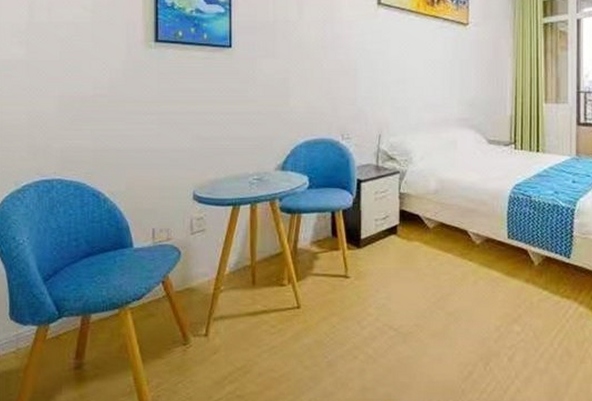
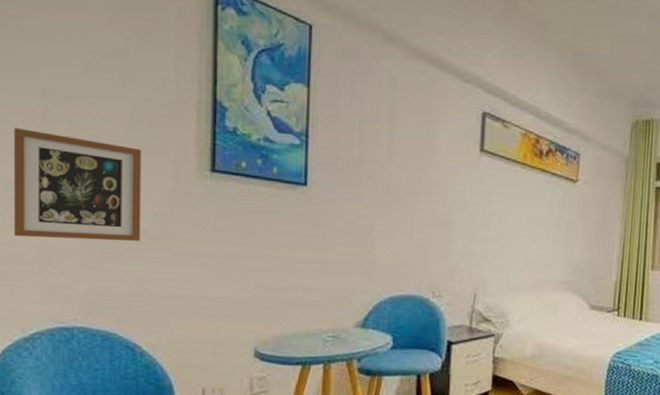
picture frame: none [8,18,102,107] -> present [13,127,142,241]

